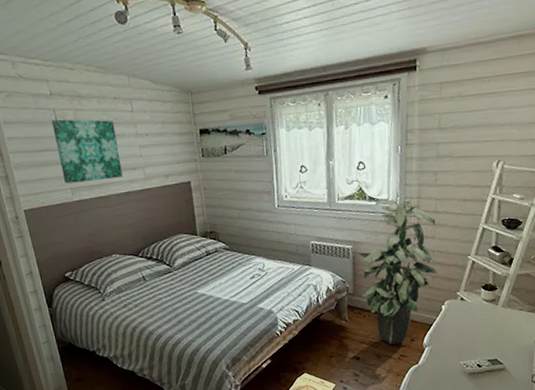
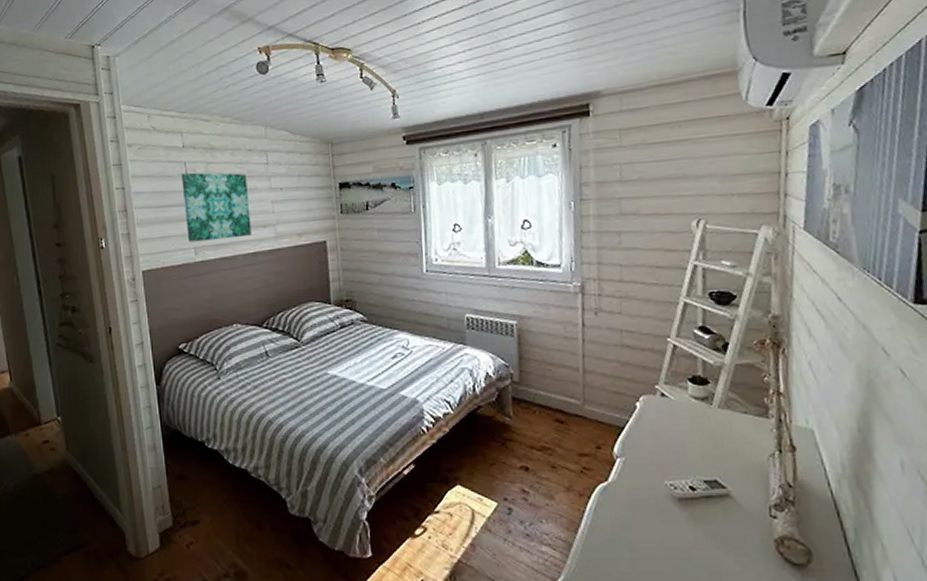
indoor plant: present [357,199,437,345] -> none [524,264,627,453]

